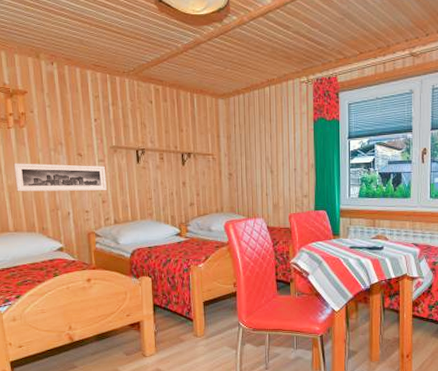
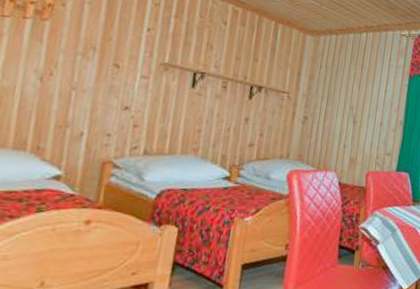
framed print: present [13,163,107,192] -> none [12,61,148,113]

